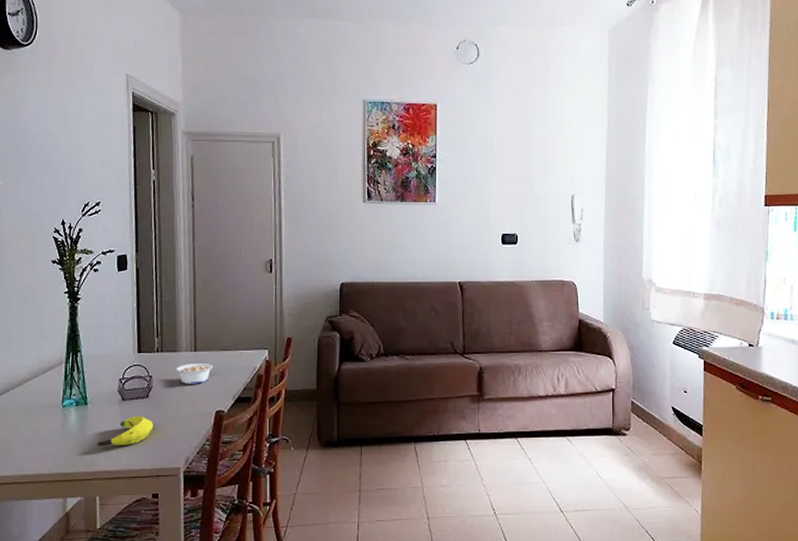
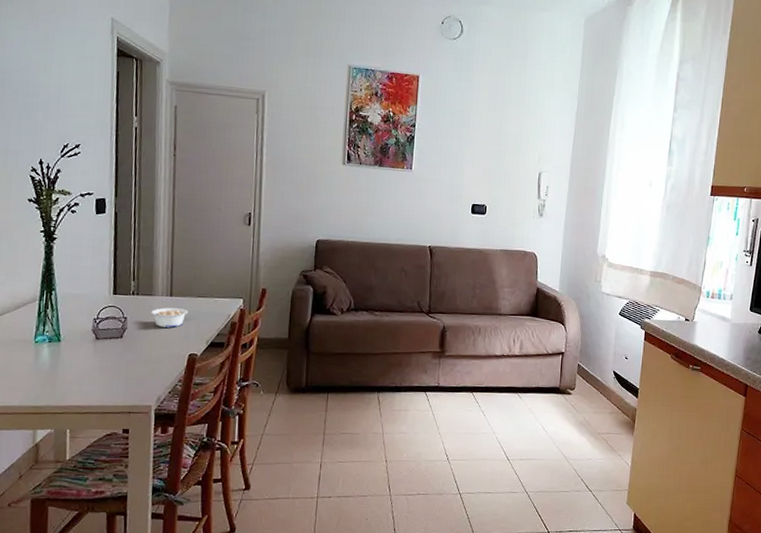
banana: present [97,415,153,446] -> none [69,354,126,382]

